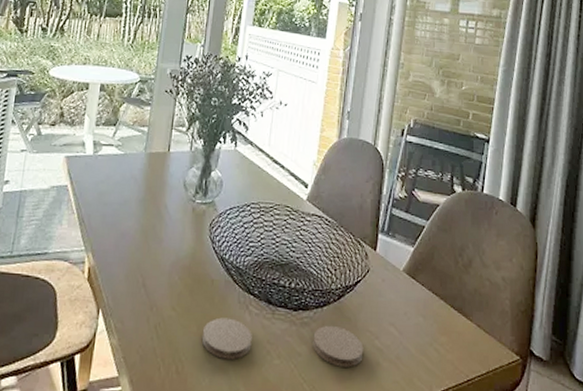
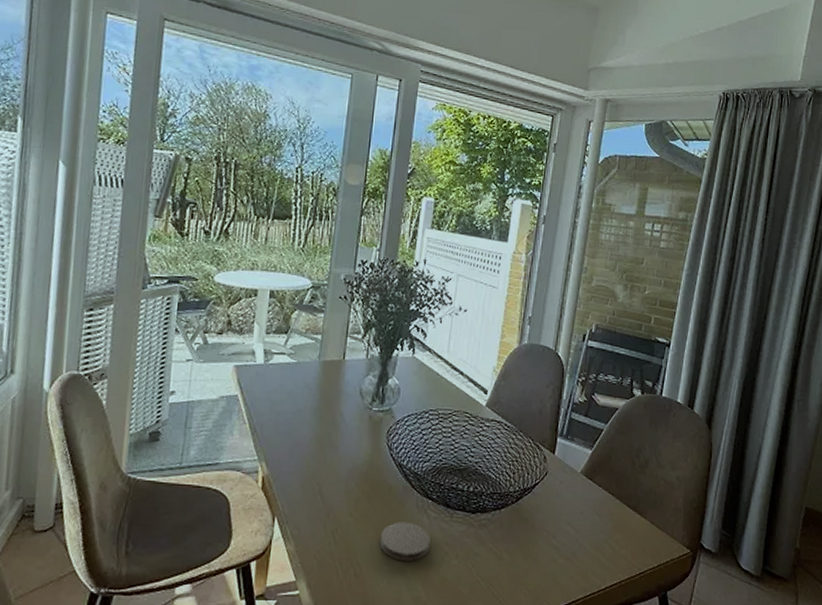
coaster: present [313,325,364,367] -> none [490,526,540,565]

